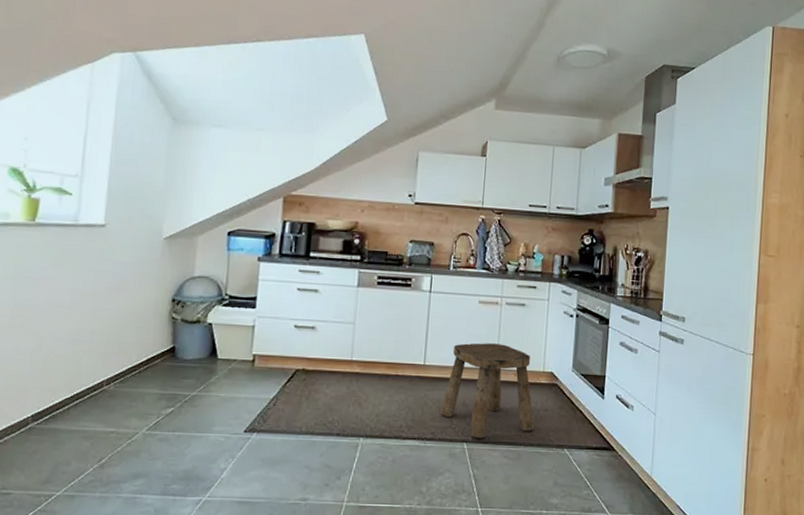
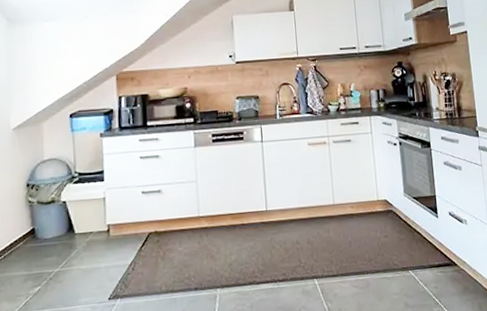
stool: present [440,343,535,438] -> none [288,180,378,273]

